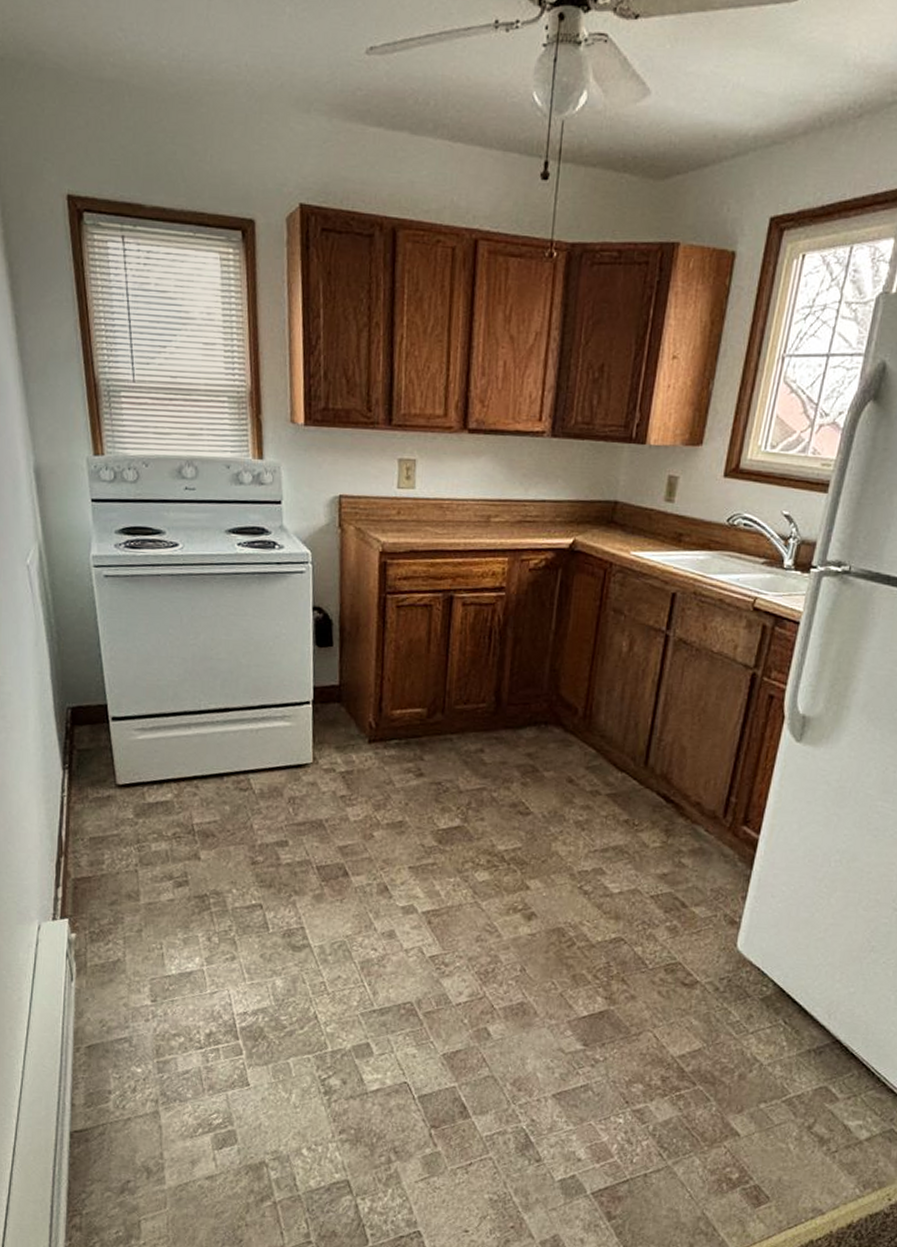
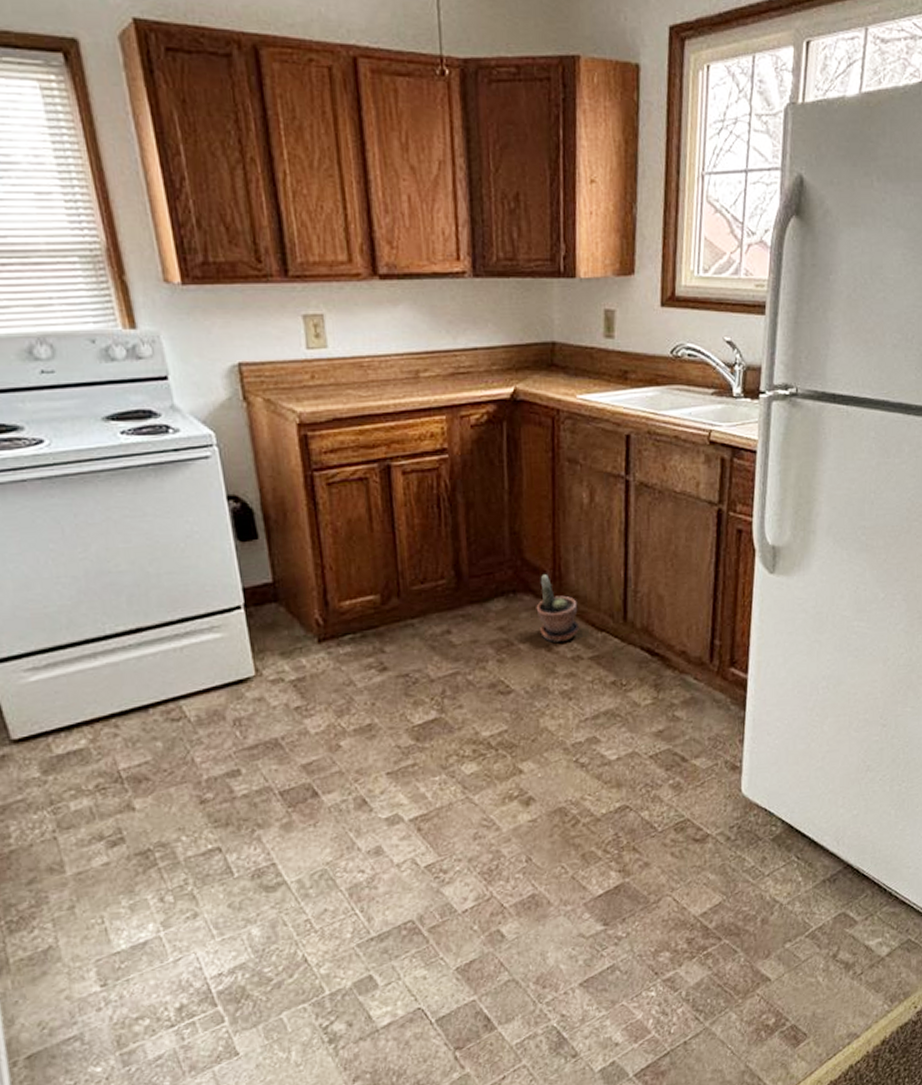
potted plant: none [564,712,603,776] -> present [536,575,579,643]

